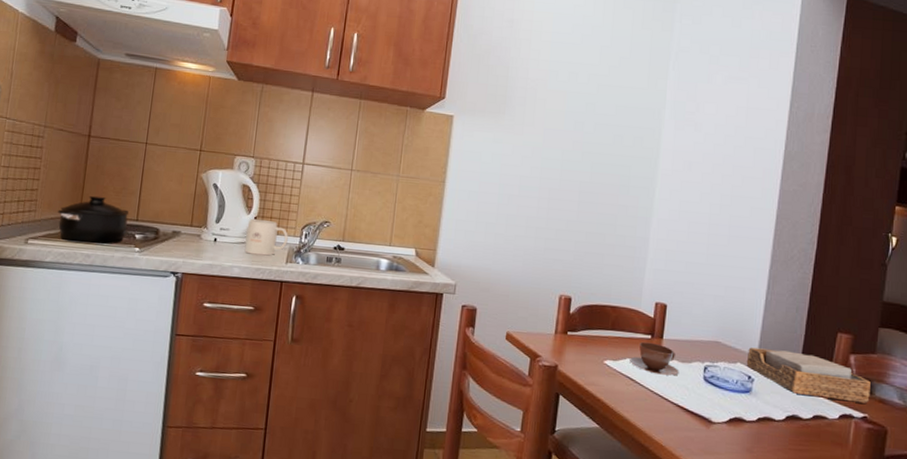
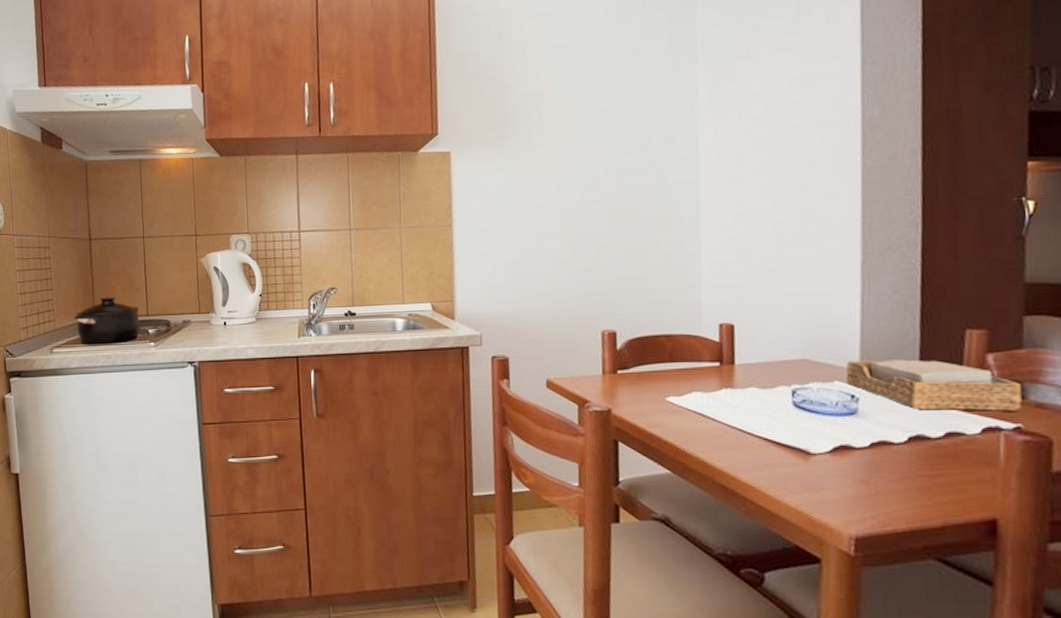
mug: present [244,218,288,256] -> none [254,295,297,333]
teacup: present [630,341,679,376] -> none [697,370,761,406]

